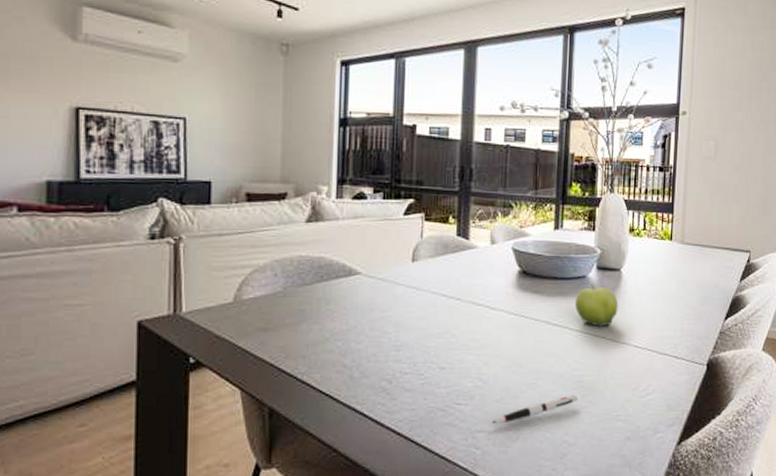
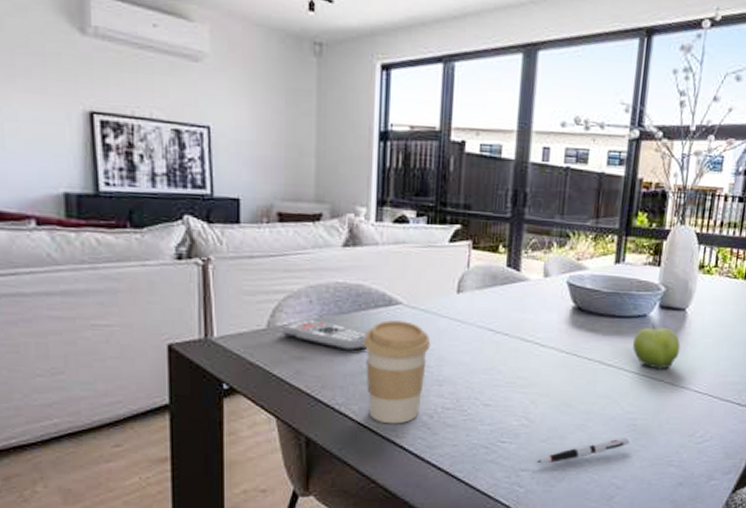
remote control: none [249,291,328,320] -> present [283,319,367,351]
coffee cup: none [325,290,388,391] -> present [363,320,431,424]

